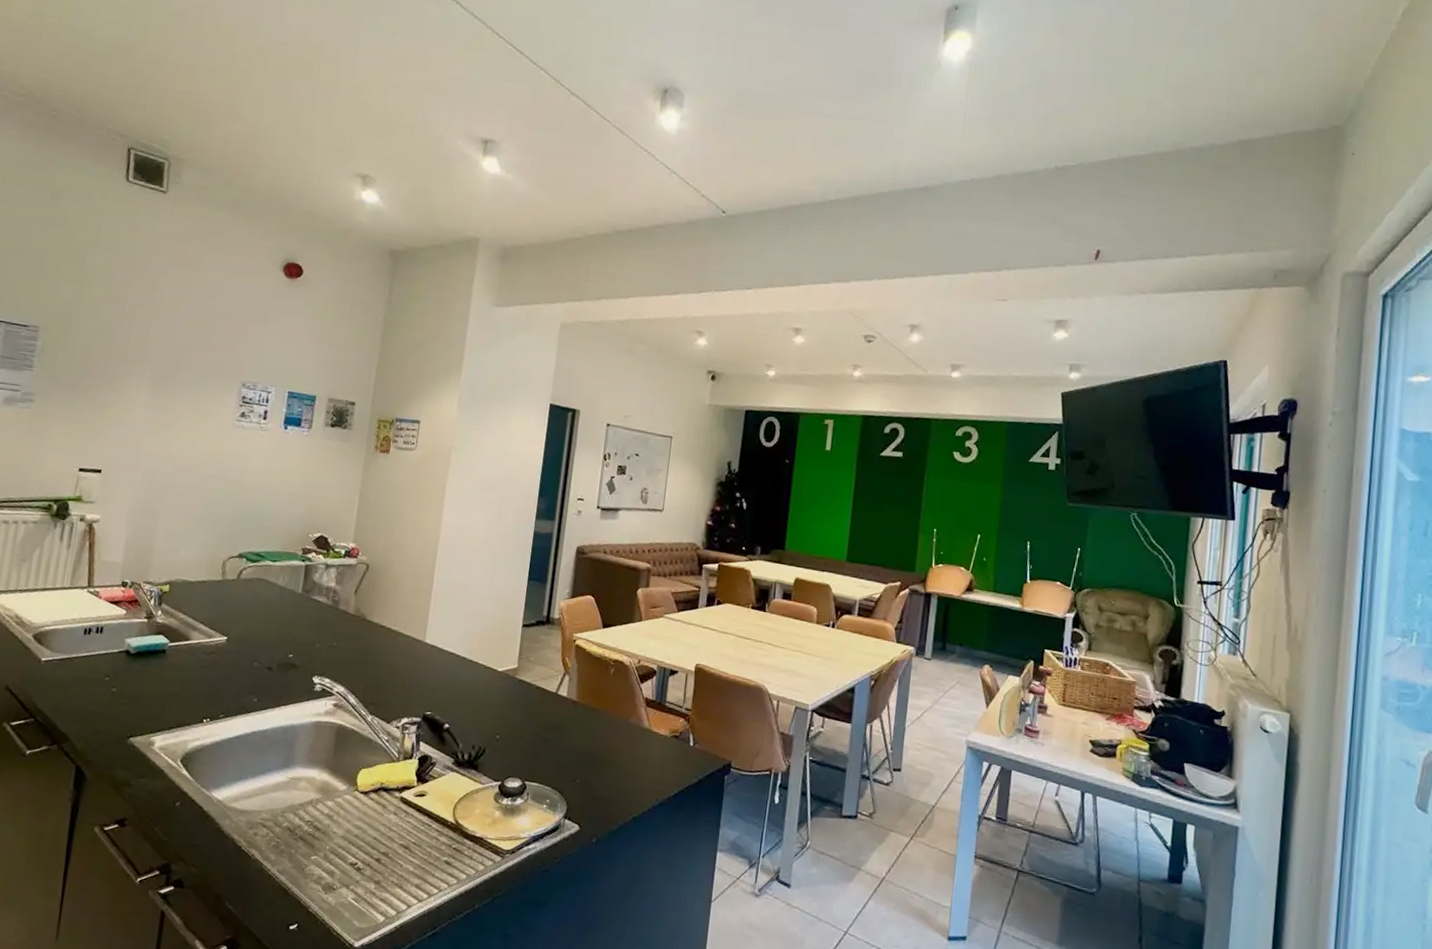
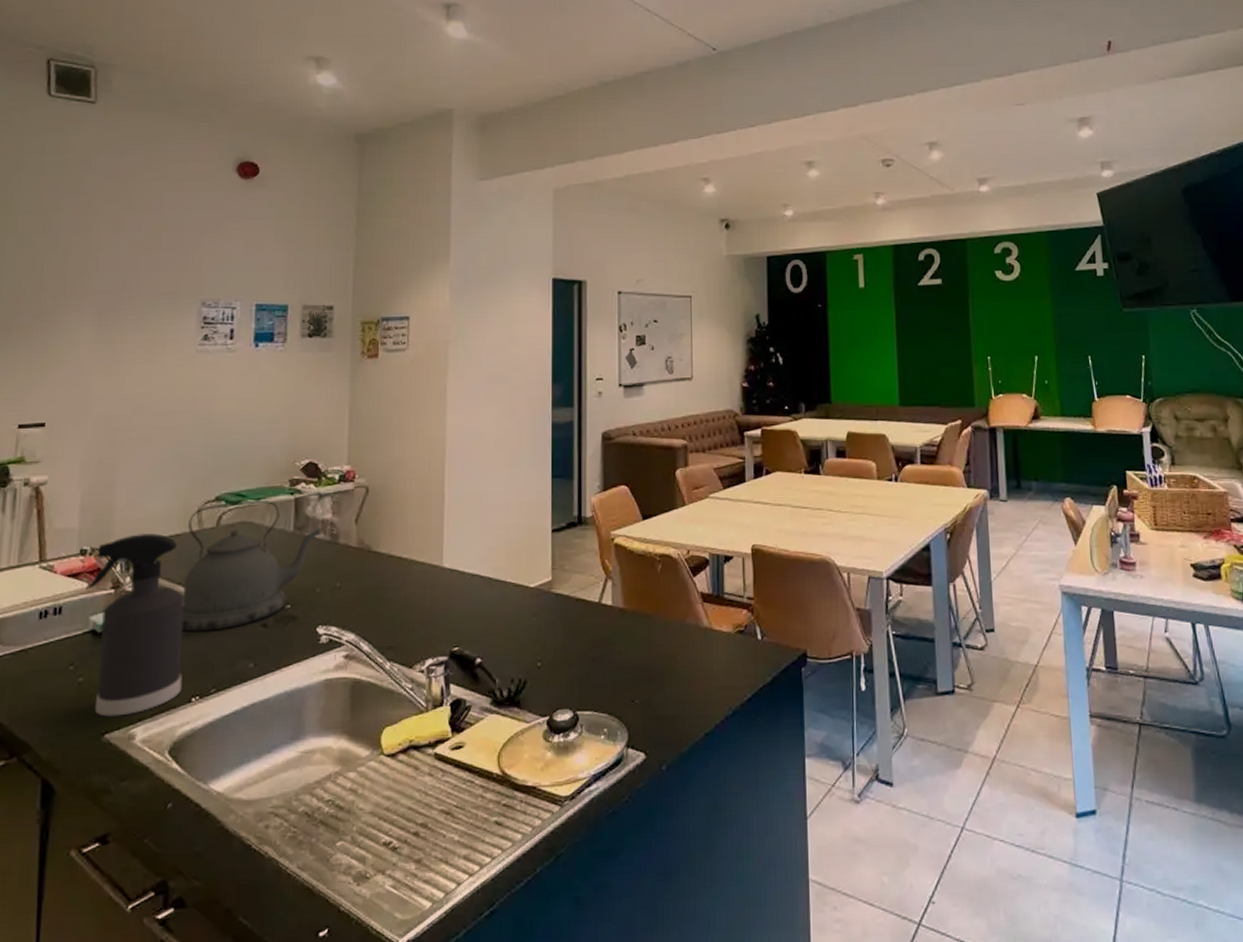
spray bottle: none [123,575,205,725] -> present [87,532,184,717]
kettle: none [200,560,325,667] -> present [181,499,321,631]

